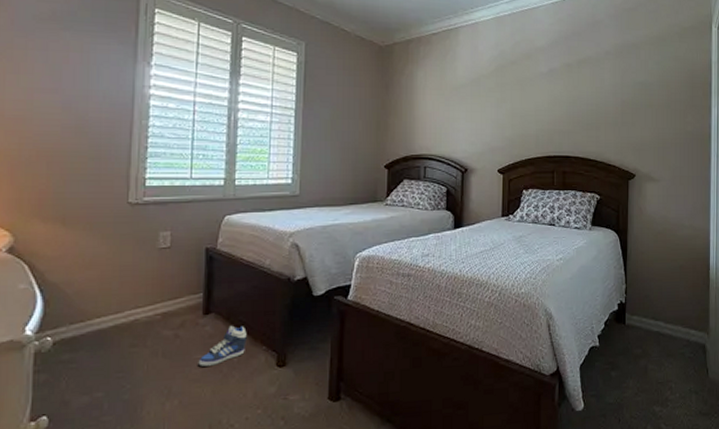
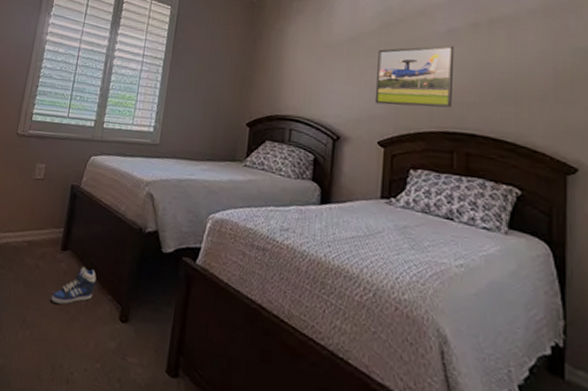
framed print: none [494,83,554,138] -> present [375,45,455,108]

